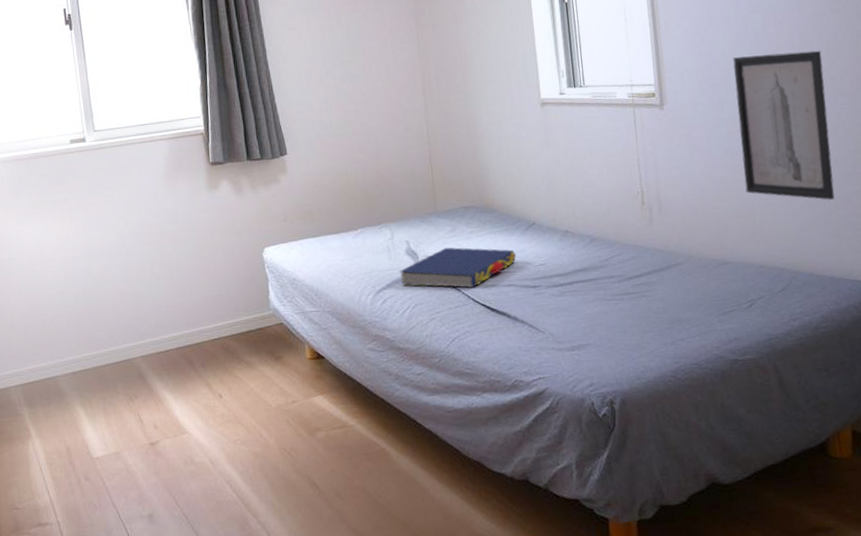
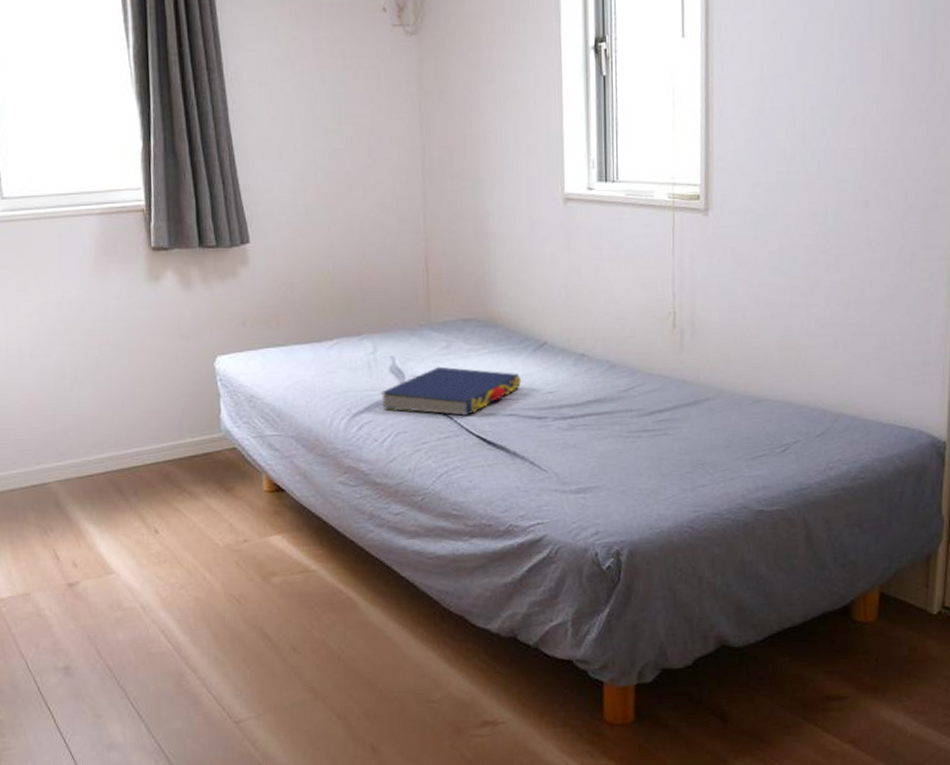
wall art: present [733,50,835,200] -> none [792,156,896,334]

